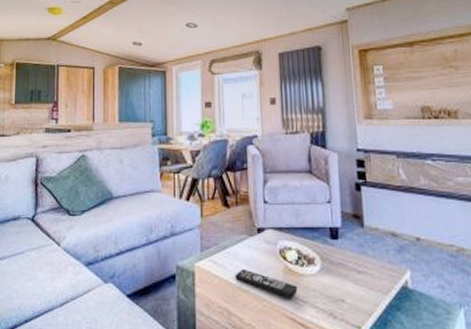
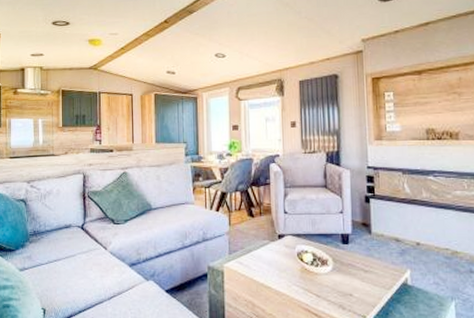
remote control: present [235,268,298,299] -> none [258,268,313,293]

